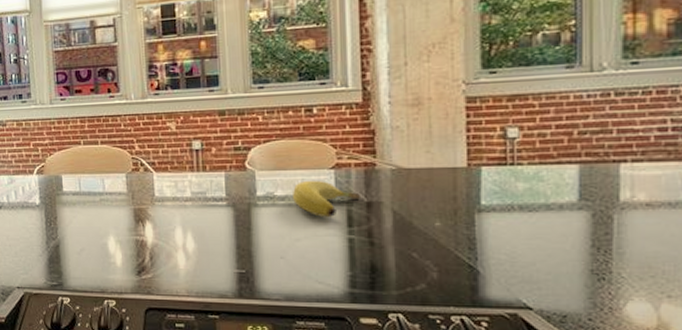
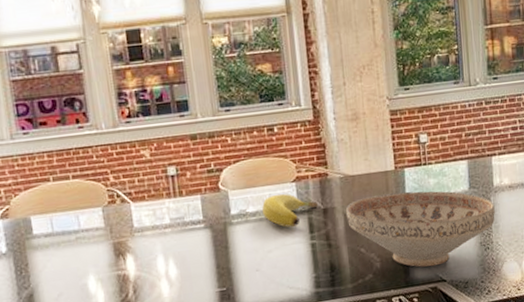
decorative bowl: none [397,193,619,289] -> present [346,191,495,267]

